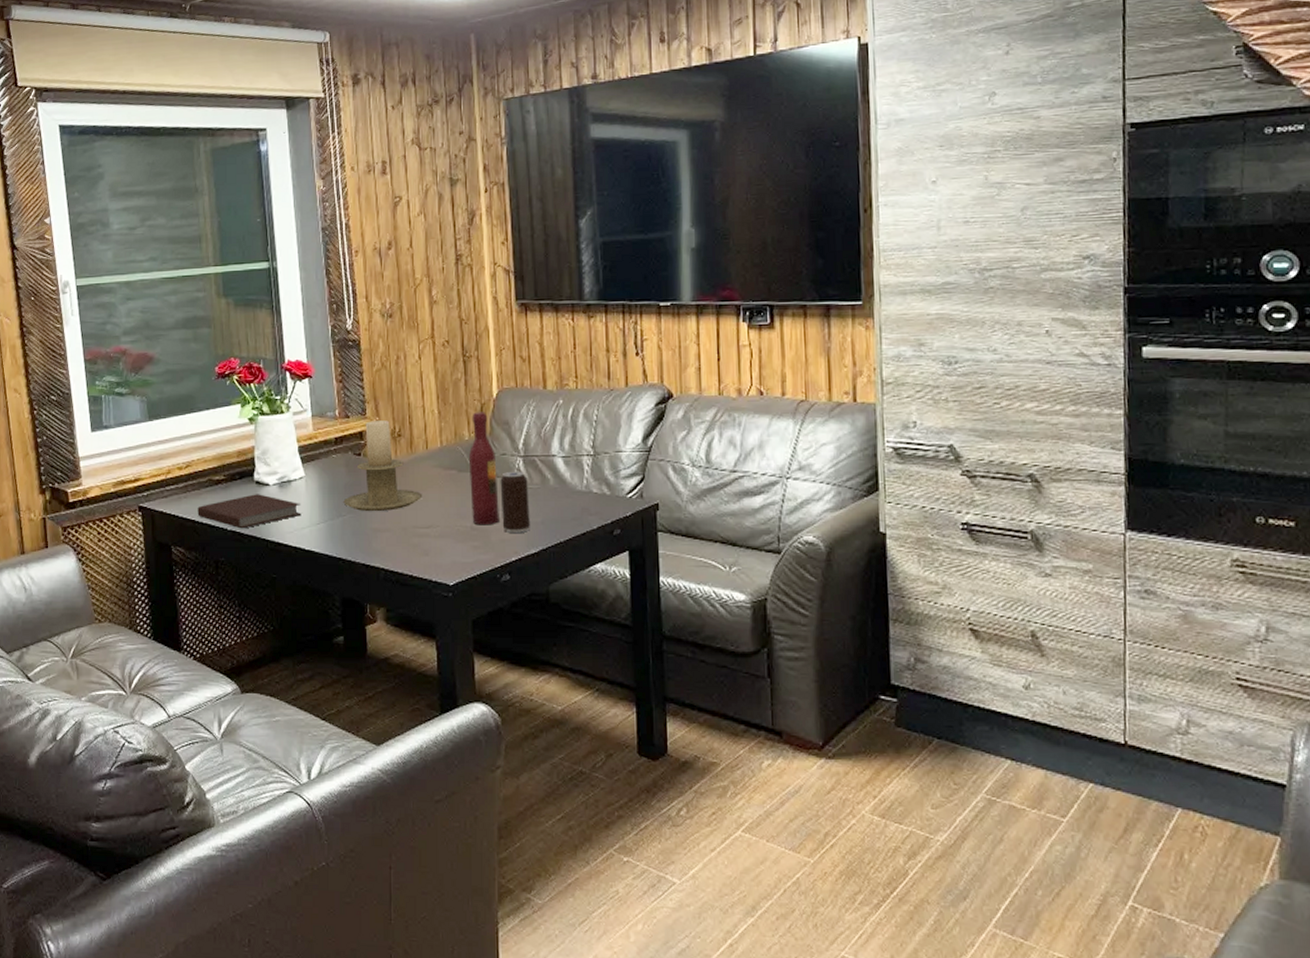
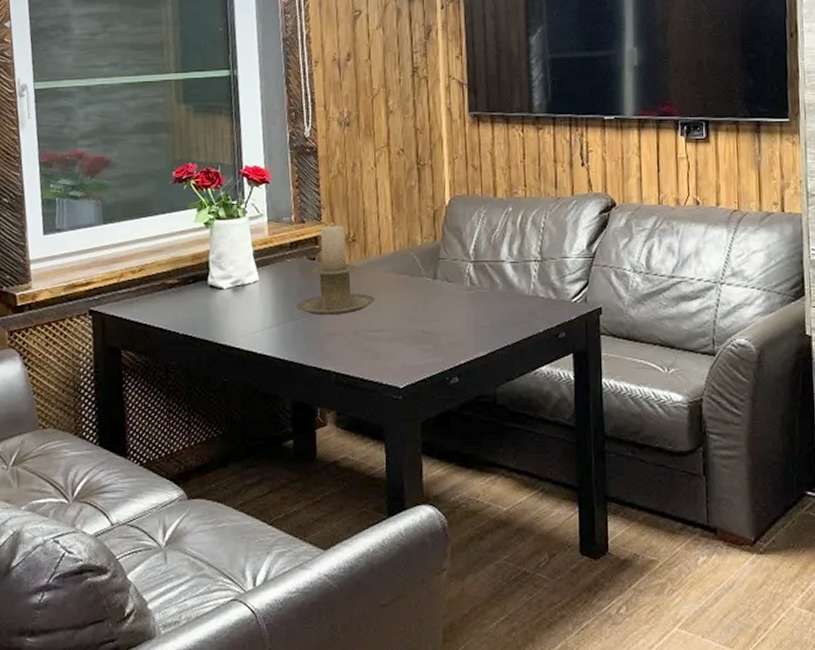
notebook: present [197,494,302,529] -> none [149,298,255,333]
wine bottle: present [468,412,499,526] -> none [420,218,449,329]
beverage can: present [500,471,530,532] -> none [451,276,479,336]

